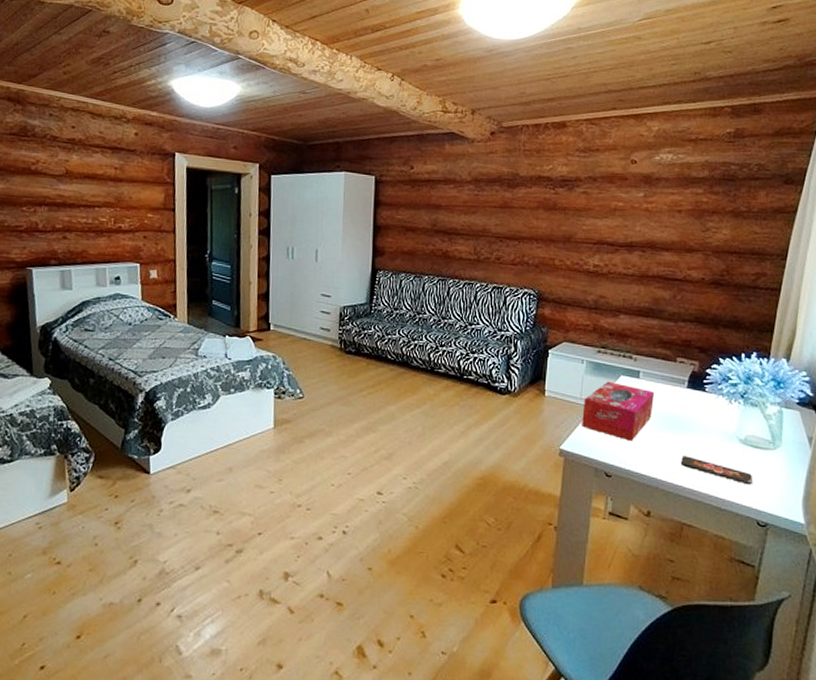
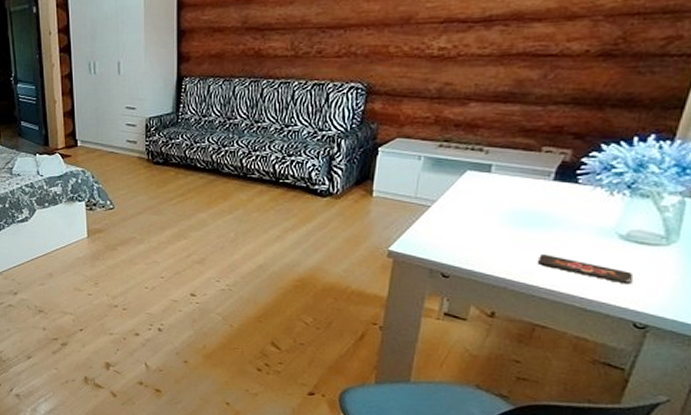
tissue box: present [581,381,655,441] -> none [414,177,510,240]

